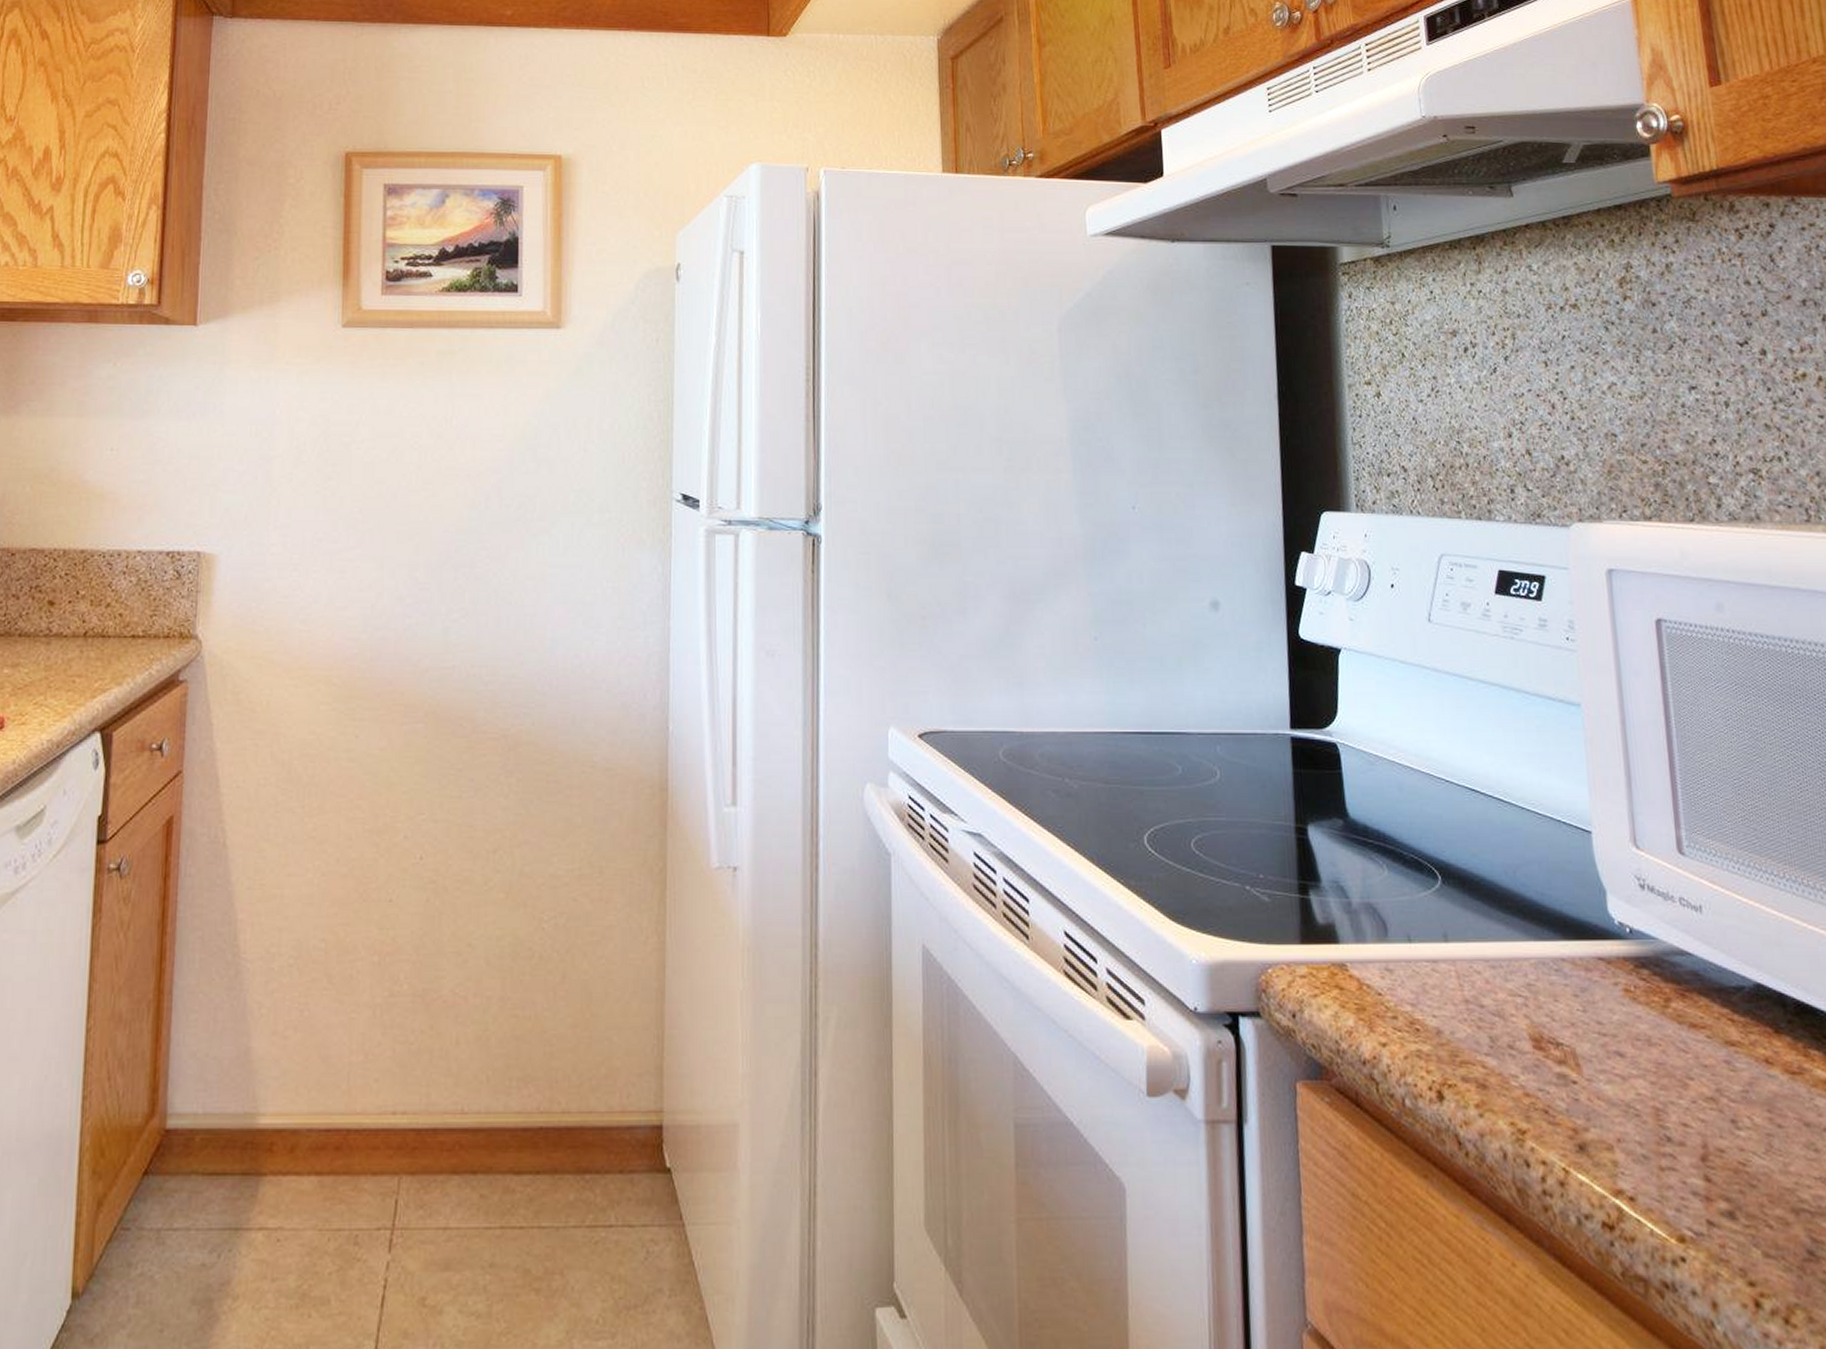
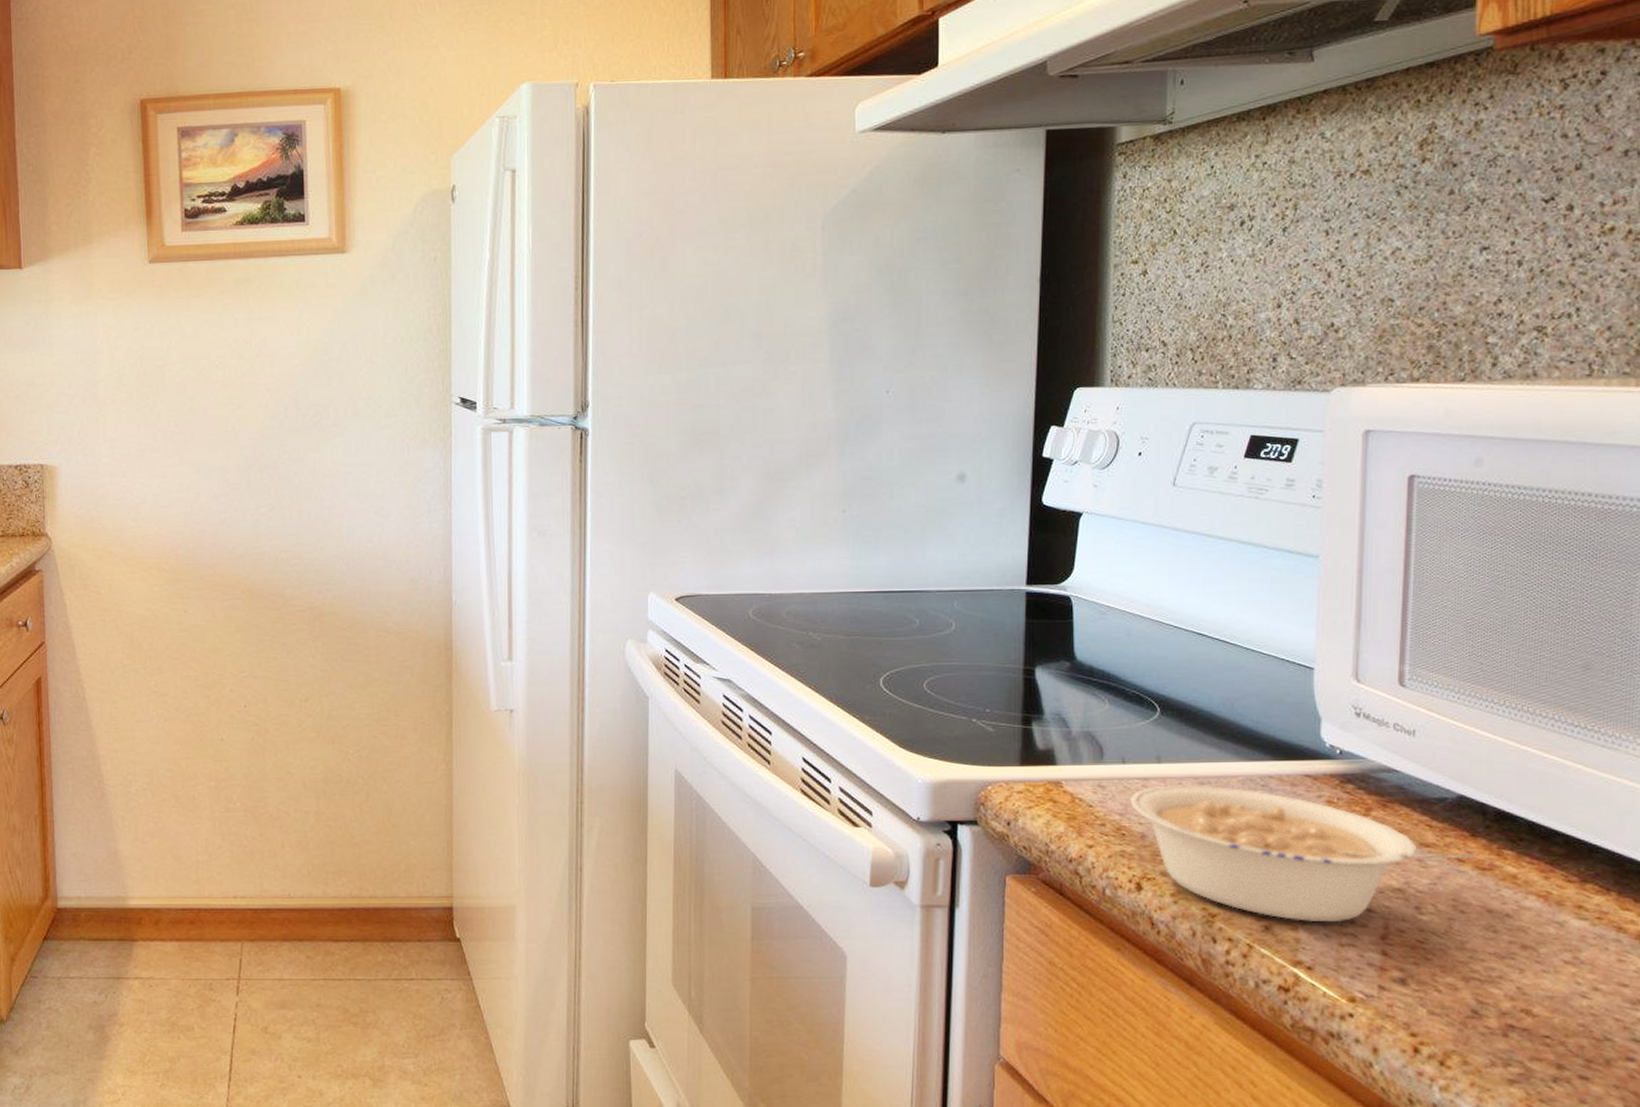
legume: none [1420,969,1786,1141] -> present [1129,785,1479,923]

